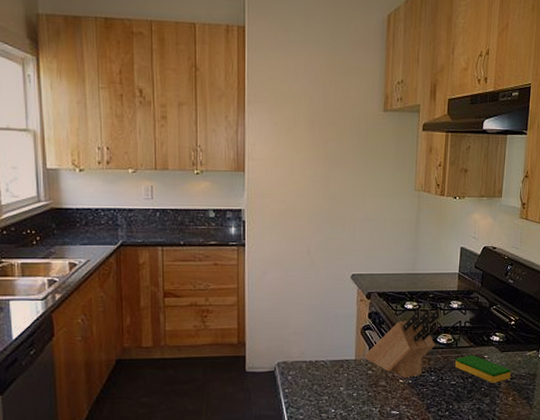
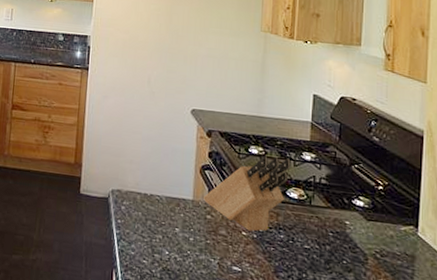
dish sponge: present [455,355,511,383] -> none [309,217,381,257]

